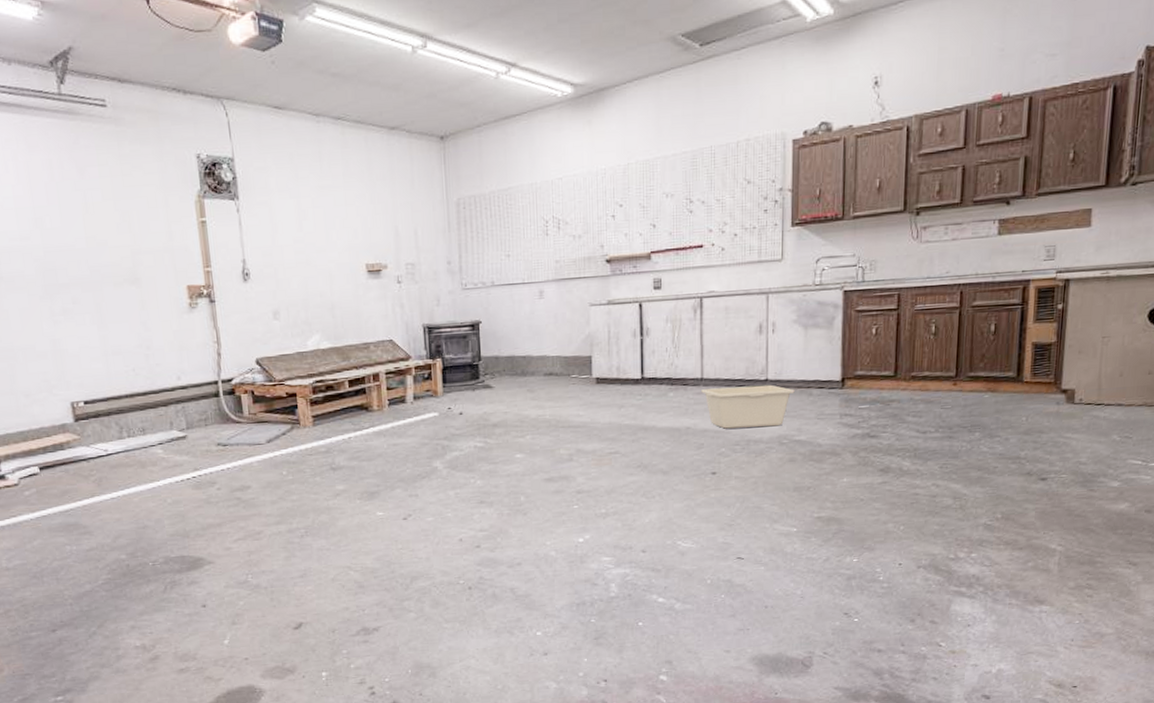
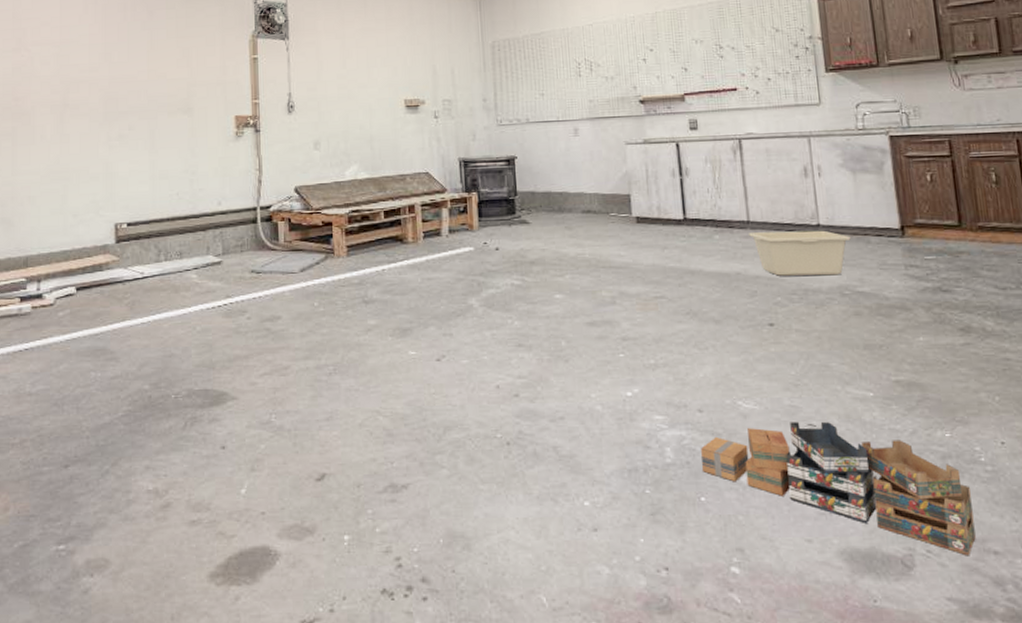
cardboard boxes: none [642,555,867,655] -> present [701,421,976,556]

